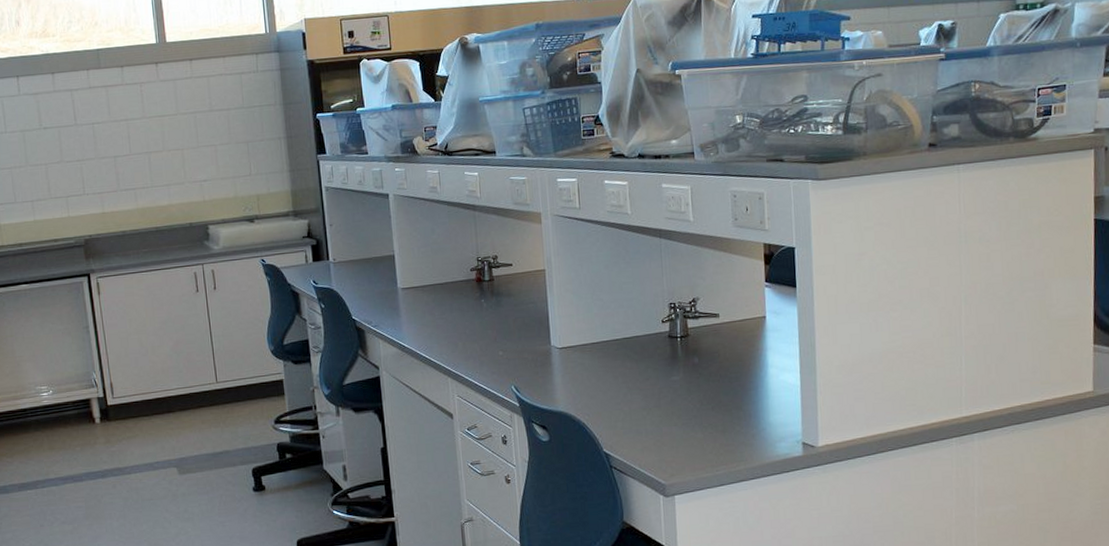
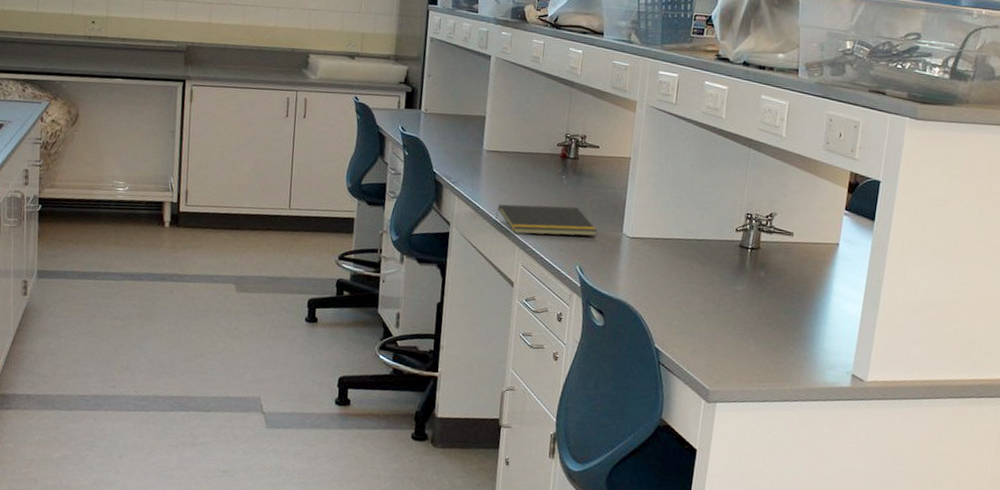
notepad: none [422,328,526,366] -> present [495,204,597,237]

